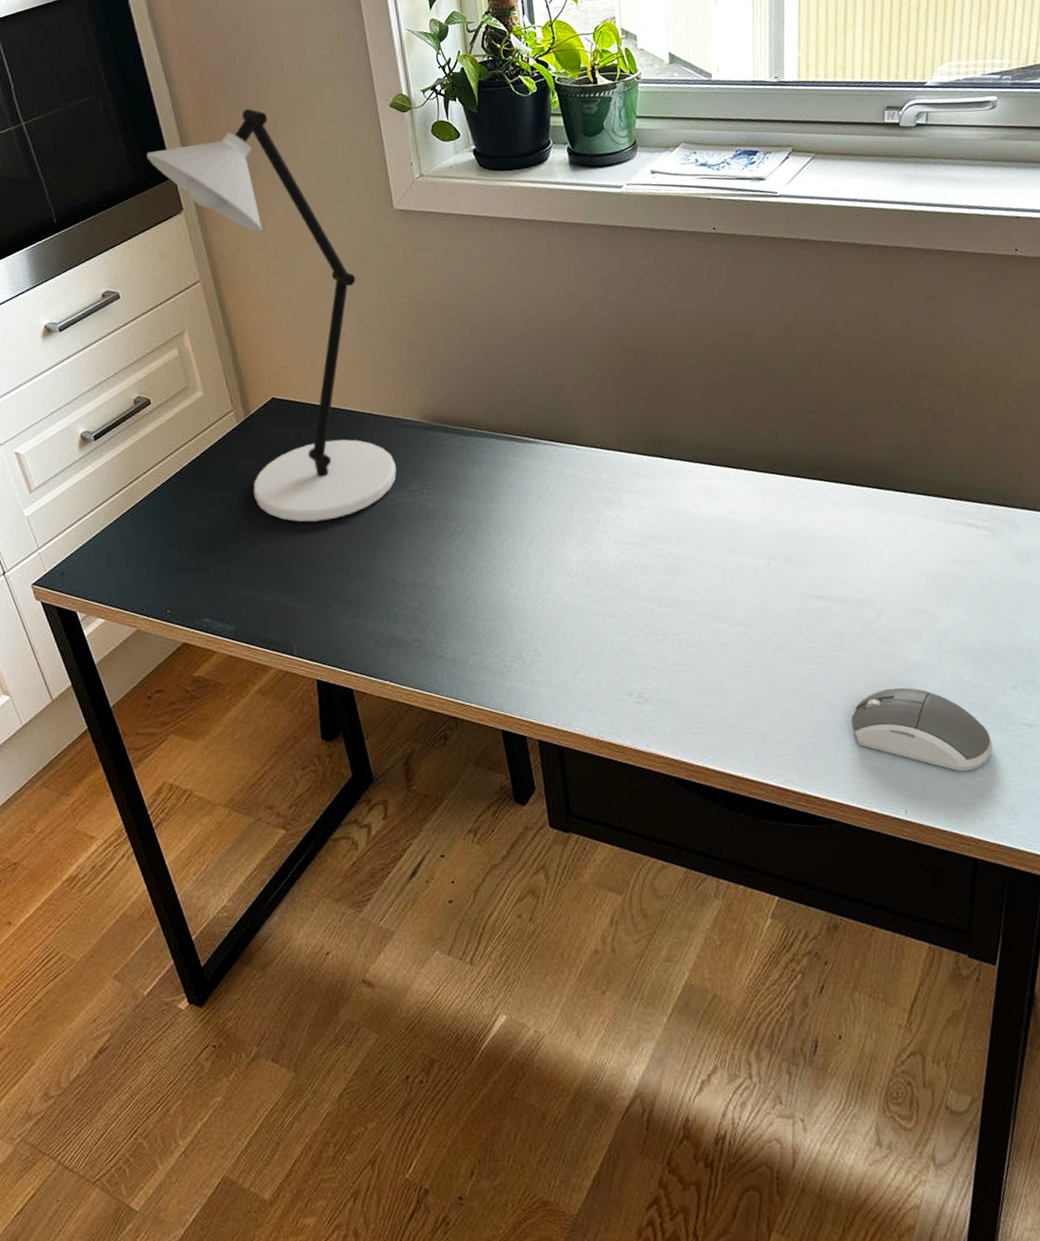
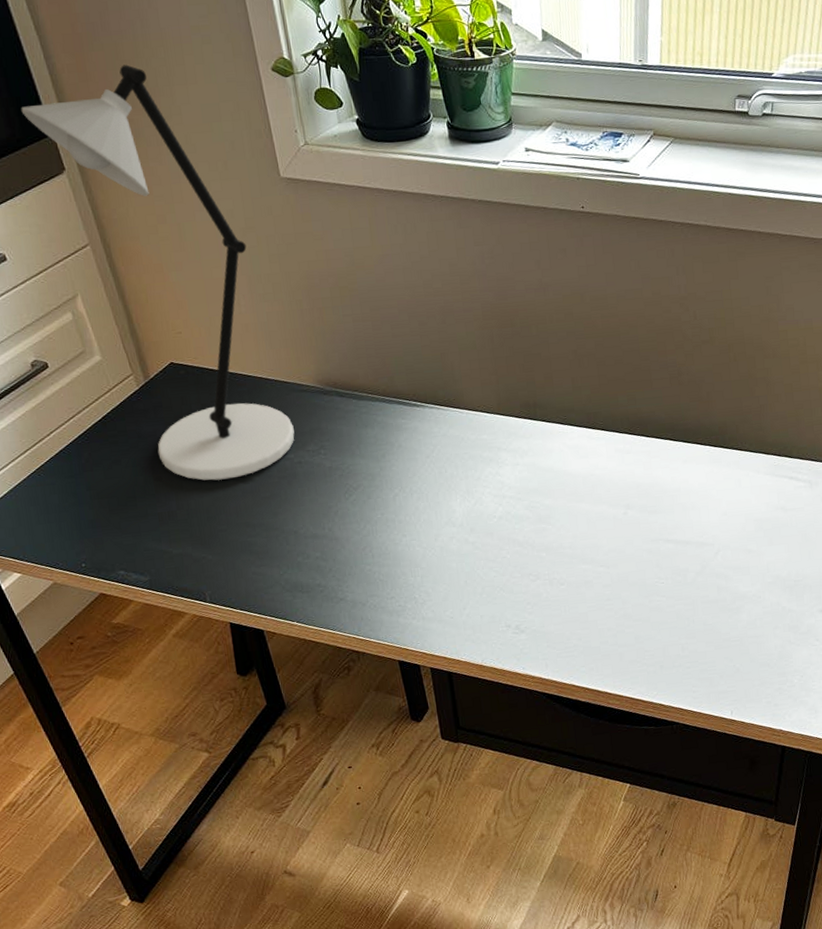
computer mouse: present [851,687,993,772] -> none [691,613,801,680]

